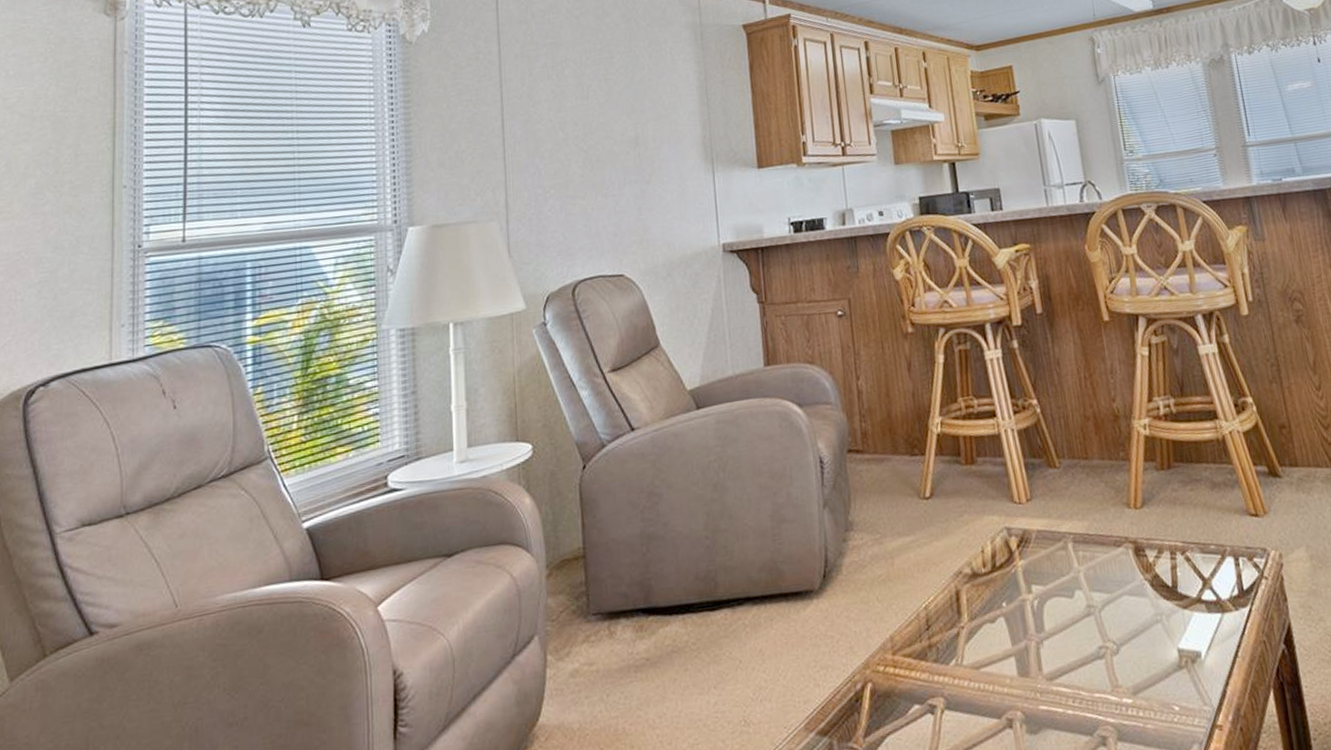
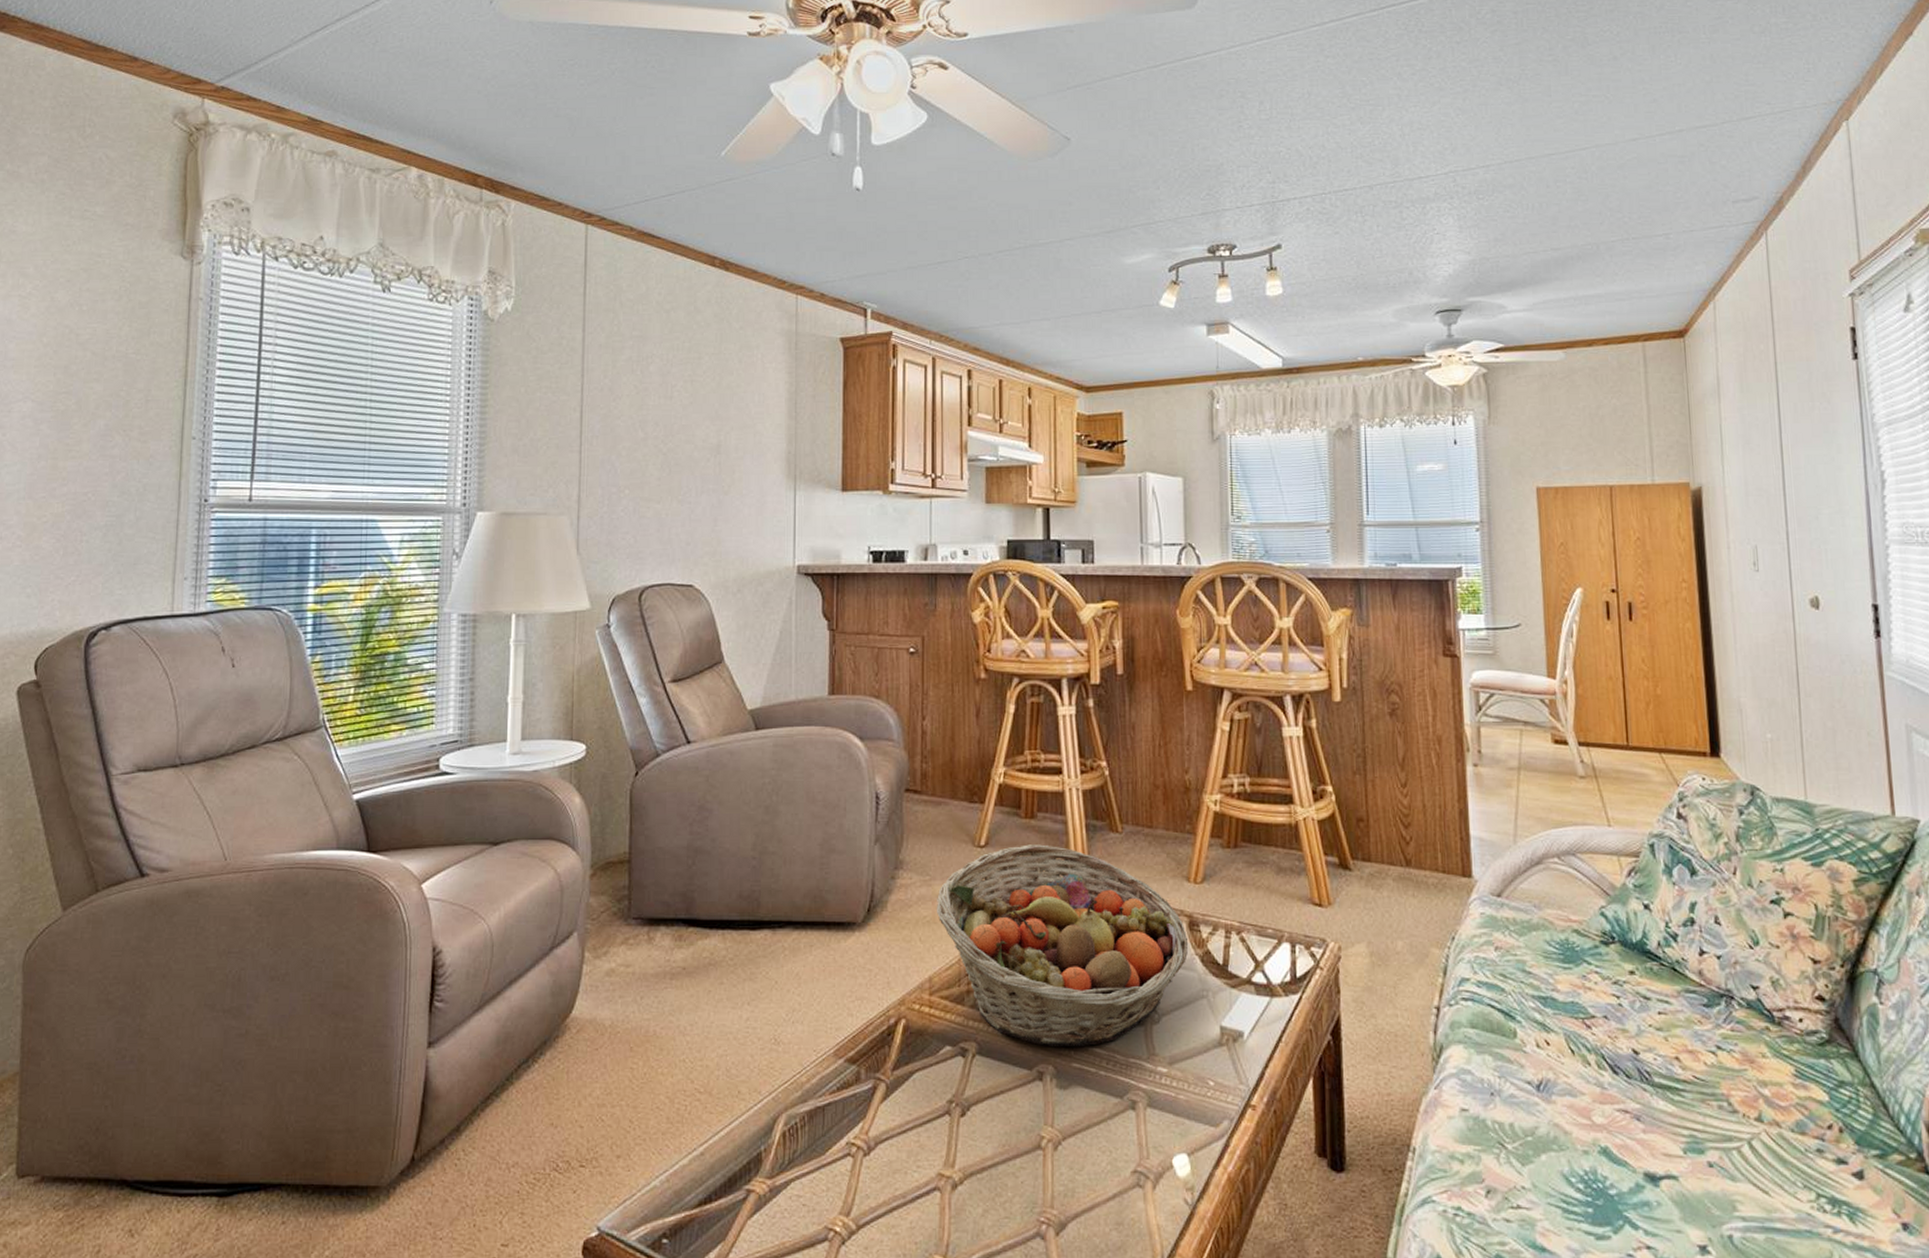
fruit basket: none [889,488,1138,692] -> present [937,844,1189,1047]

